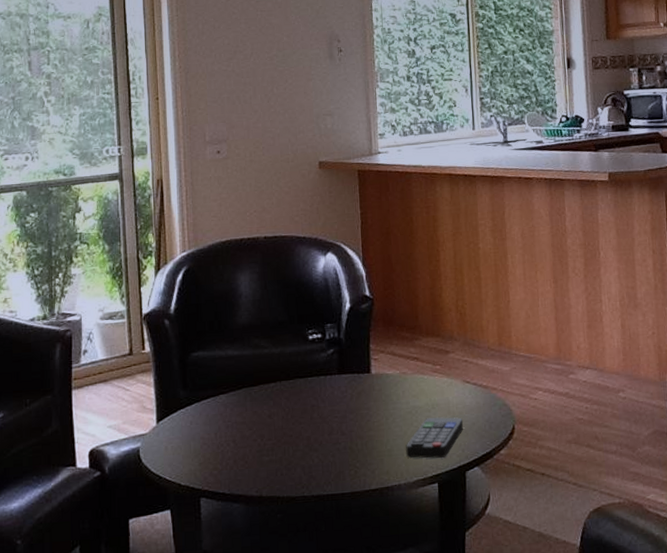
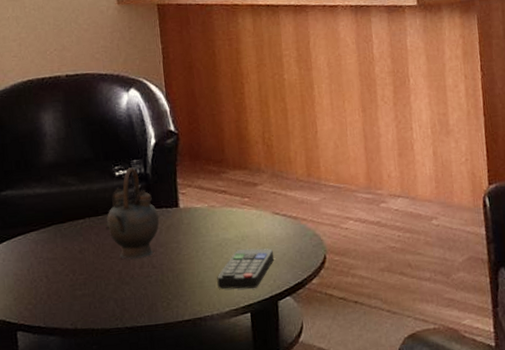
teapot: none [295,331,351,425] -> present [105,167,160,260]

